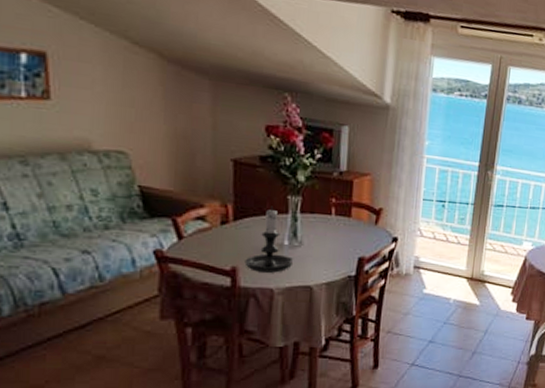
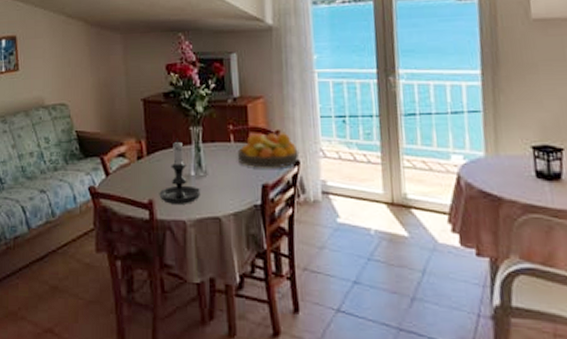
fruit bowl: none [337,210,398,244] -> present [238,133,299,169]

